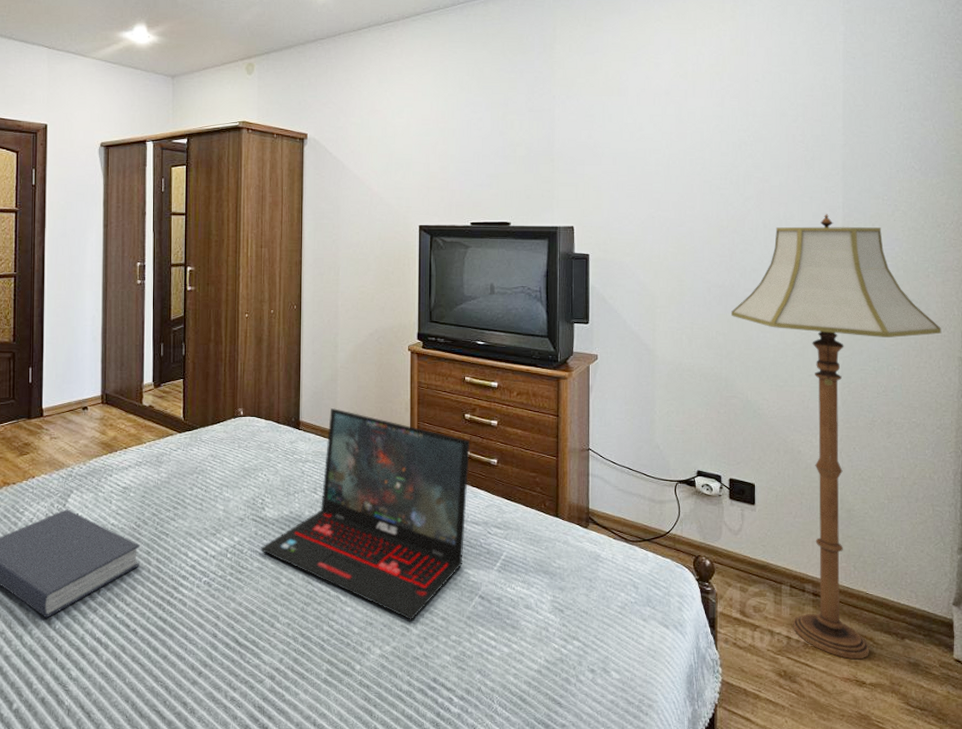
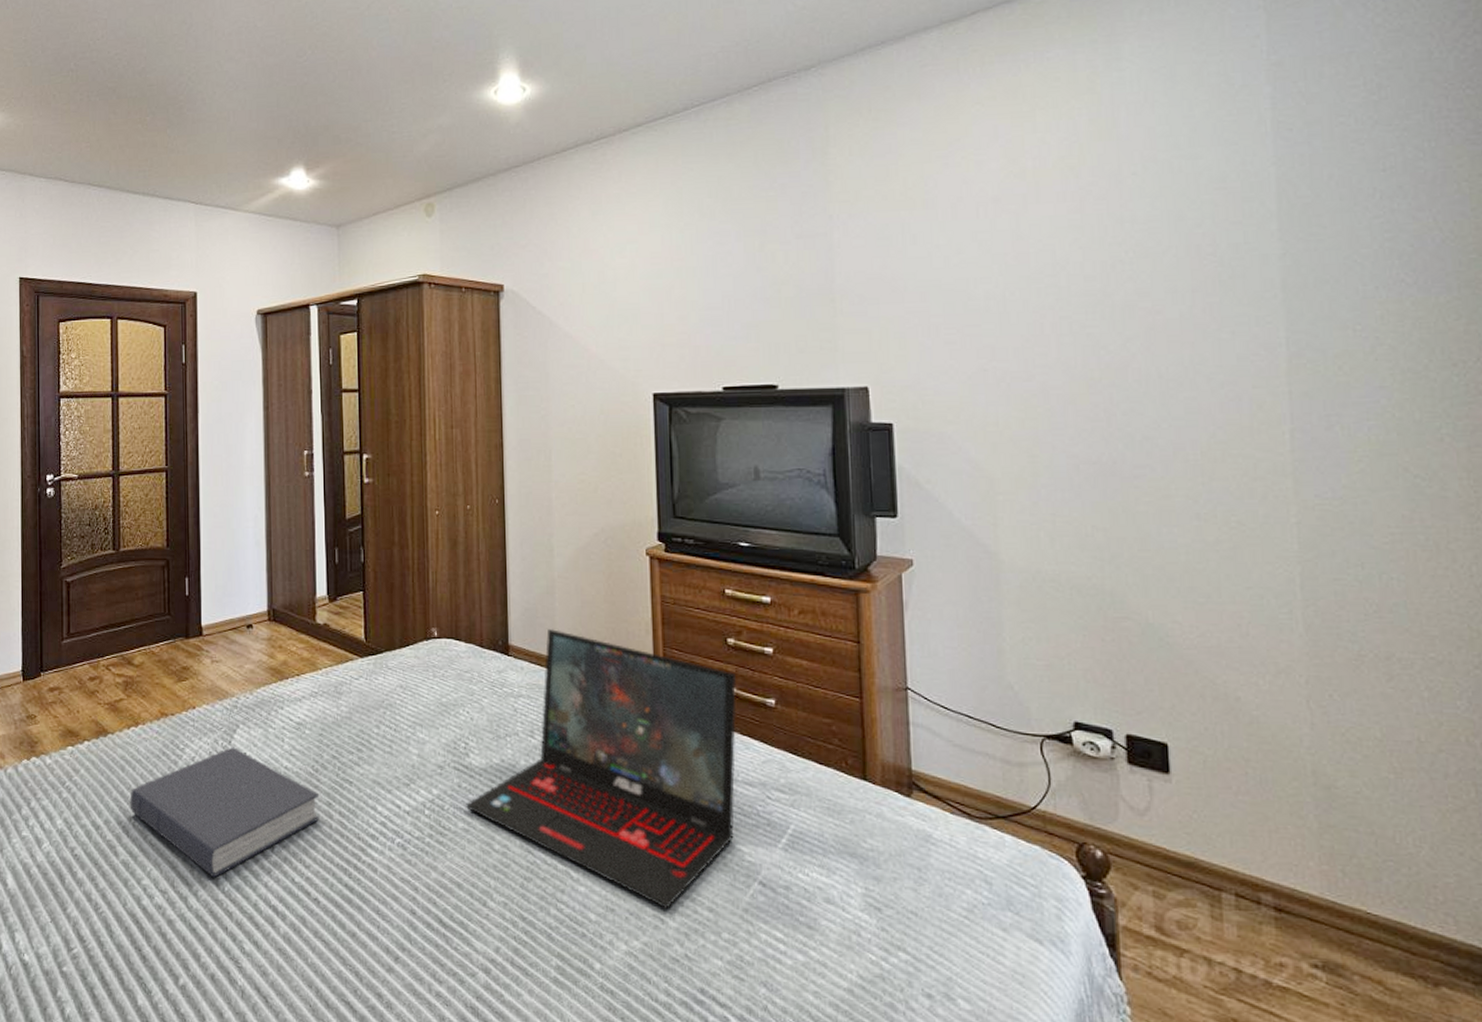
floor lamp: present [730,214,942,660] -> none [1113,355,1472,1012]

